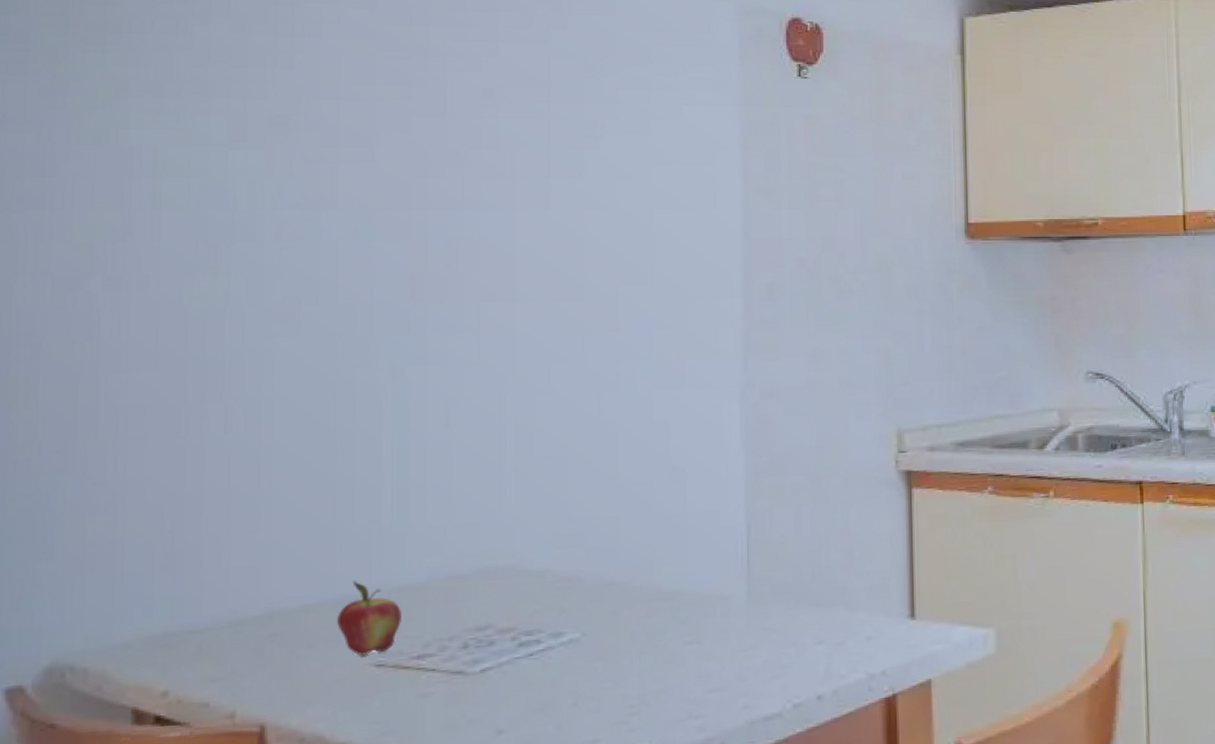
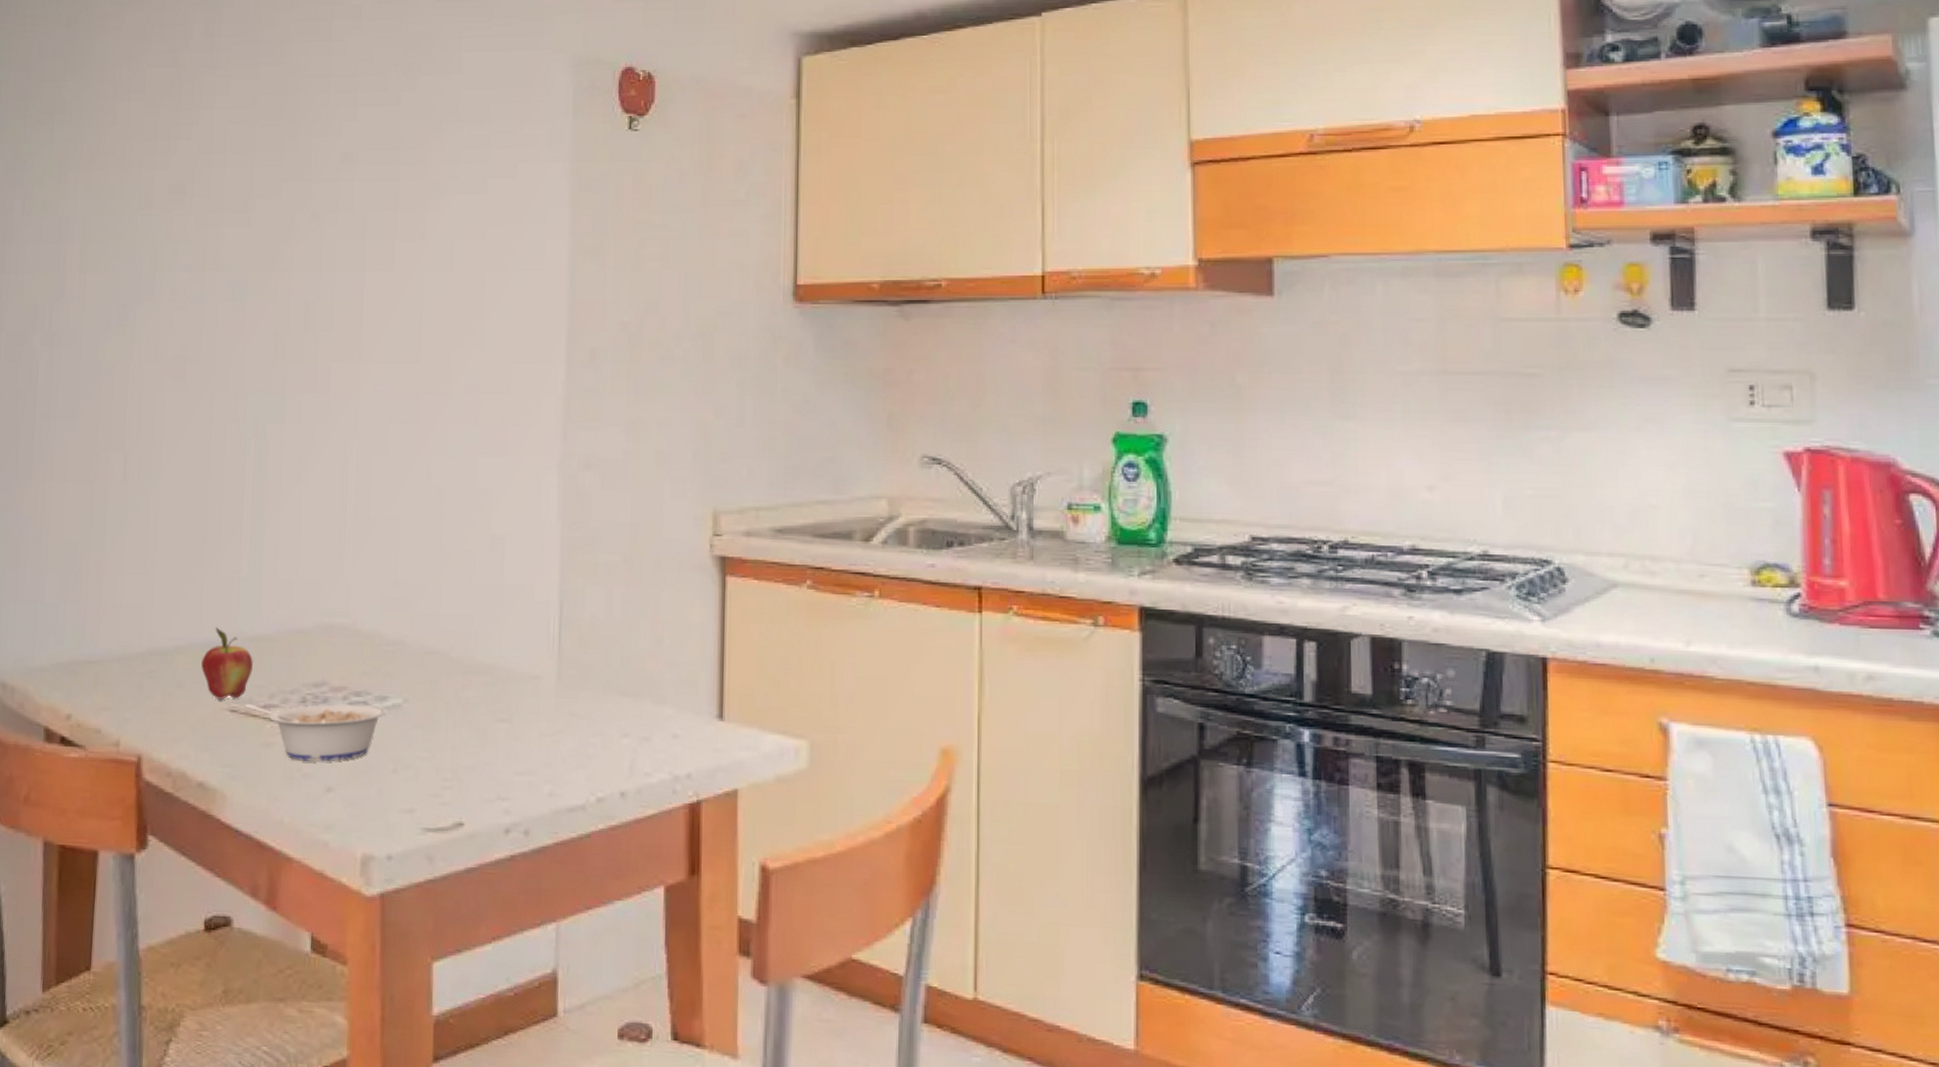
legume: none [395,642,564,708] -> present [246,703,387,763]

